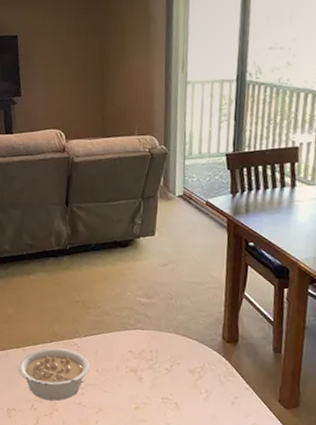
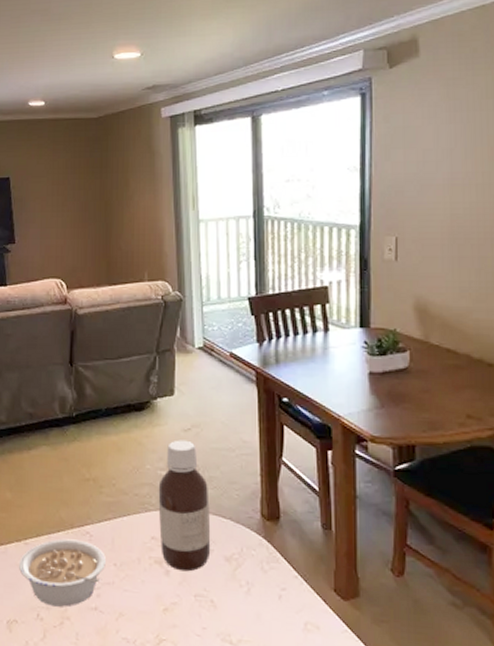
bottle: none [135,273,180,380] -> present [158,440,211,572]

